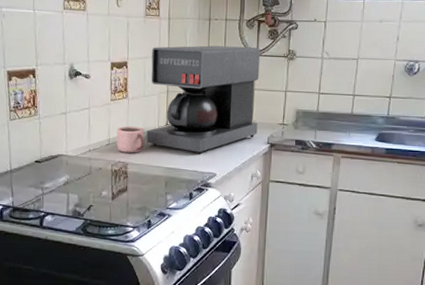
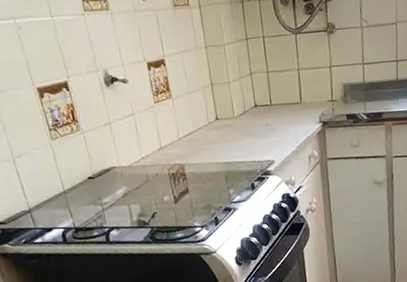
mug: present [116,126,145,153] -> none [166,125,199,155]
coffee maker: present [146,45,260,155] -> none [187,25,309,145]

